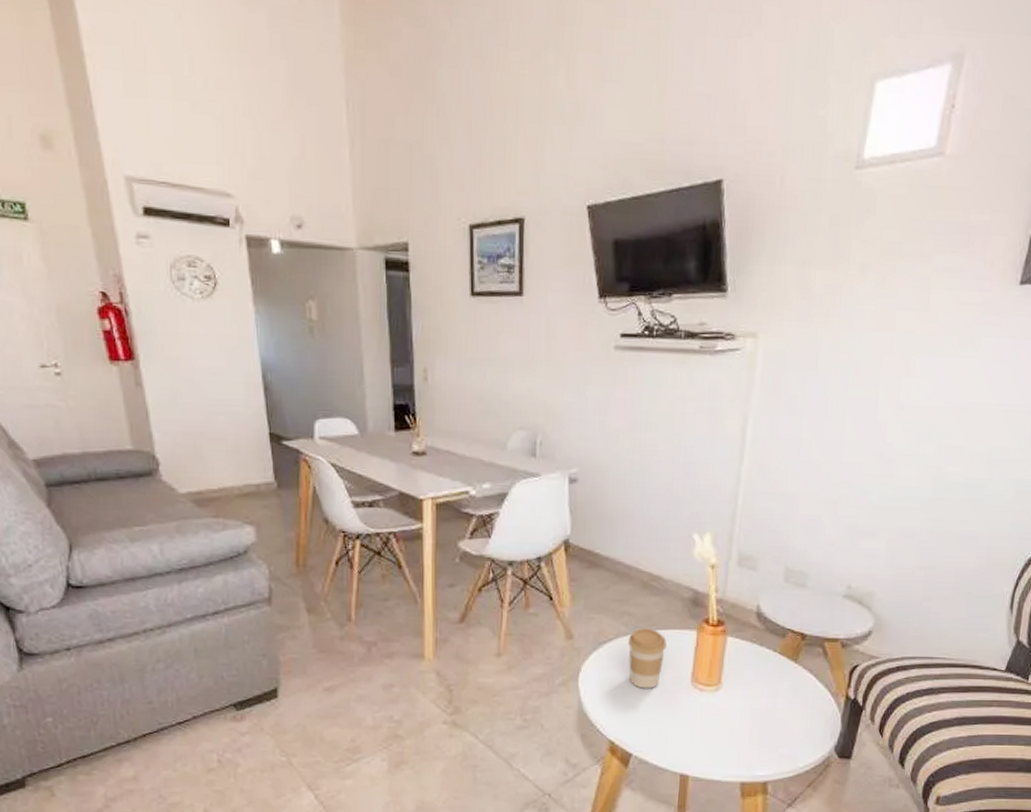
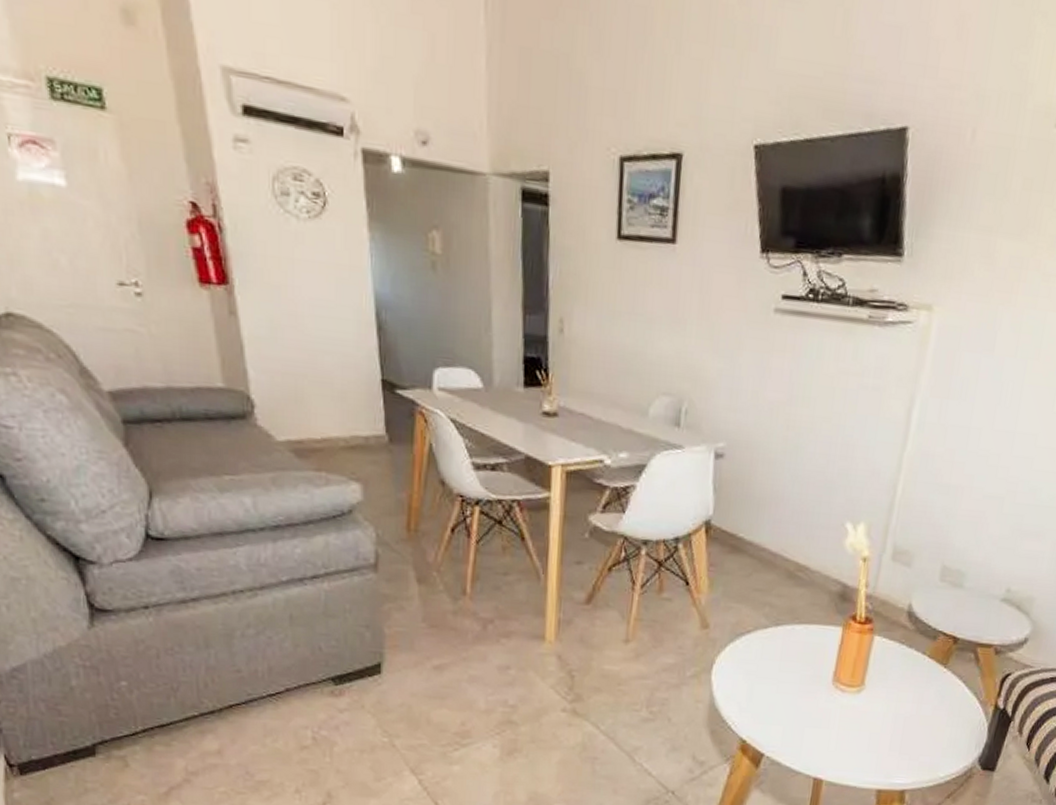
coffee cup: present [627,627,667,689] -> none [767,620,809,687]

